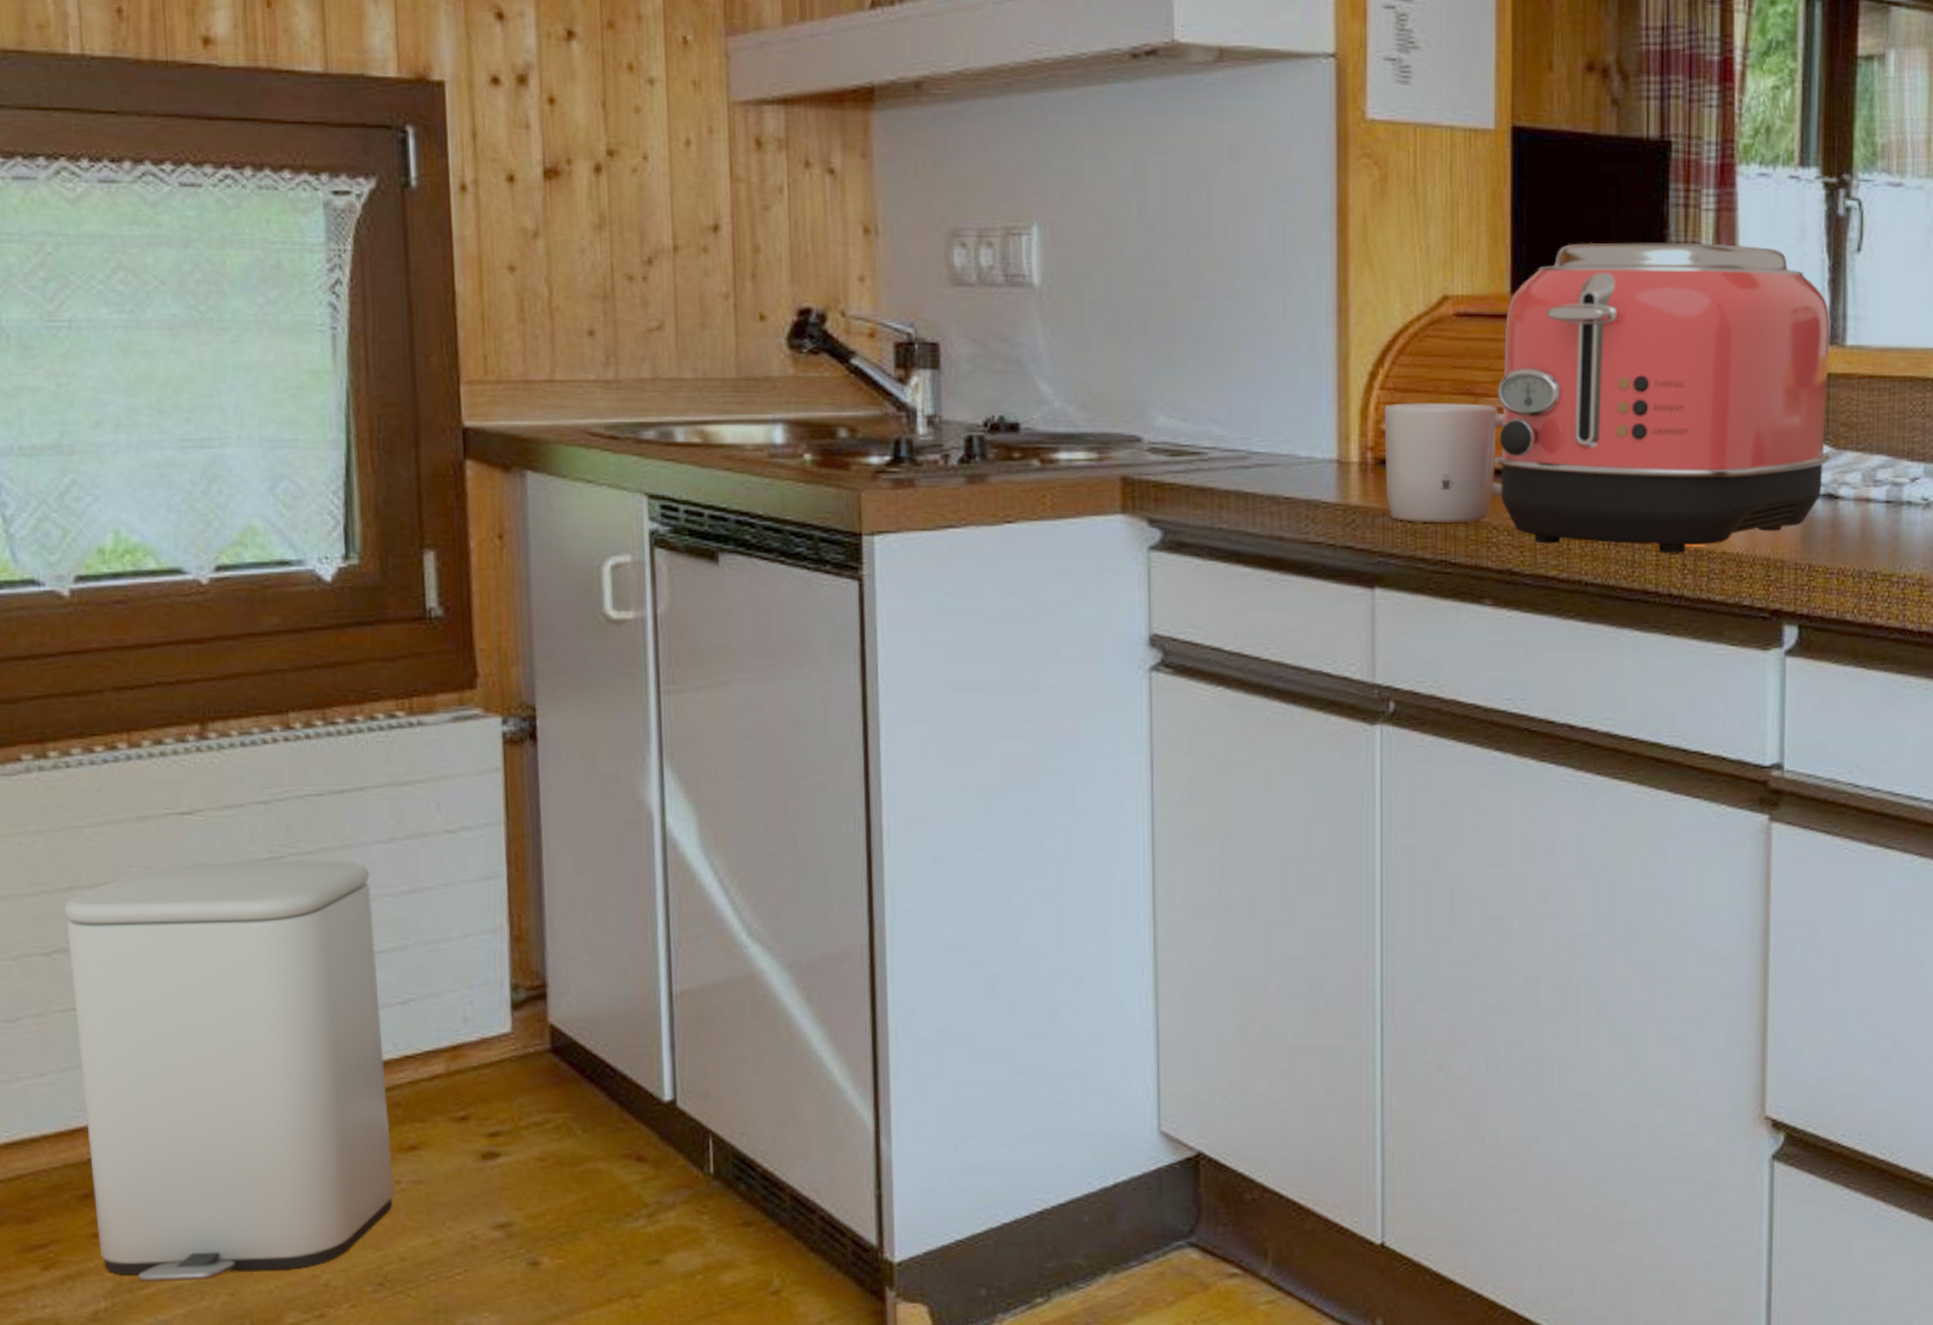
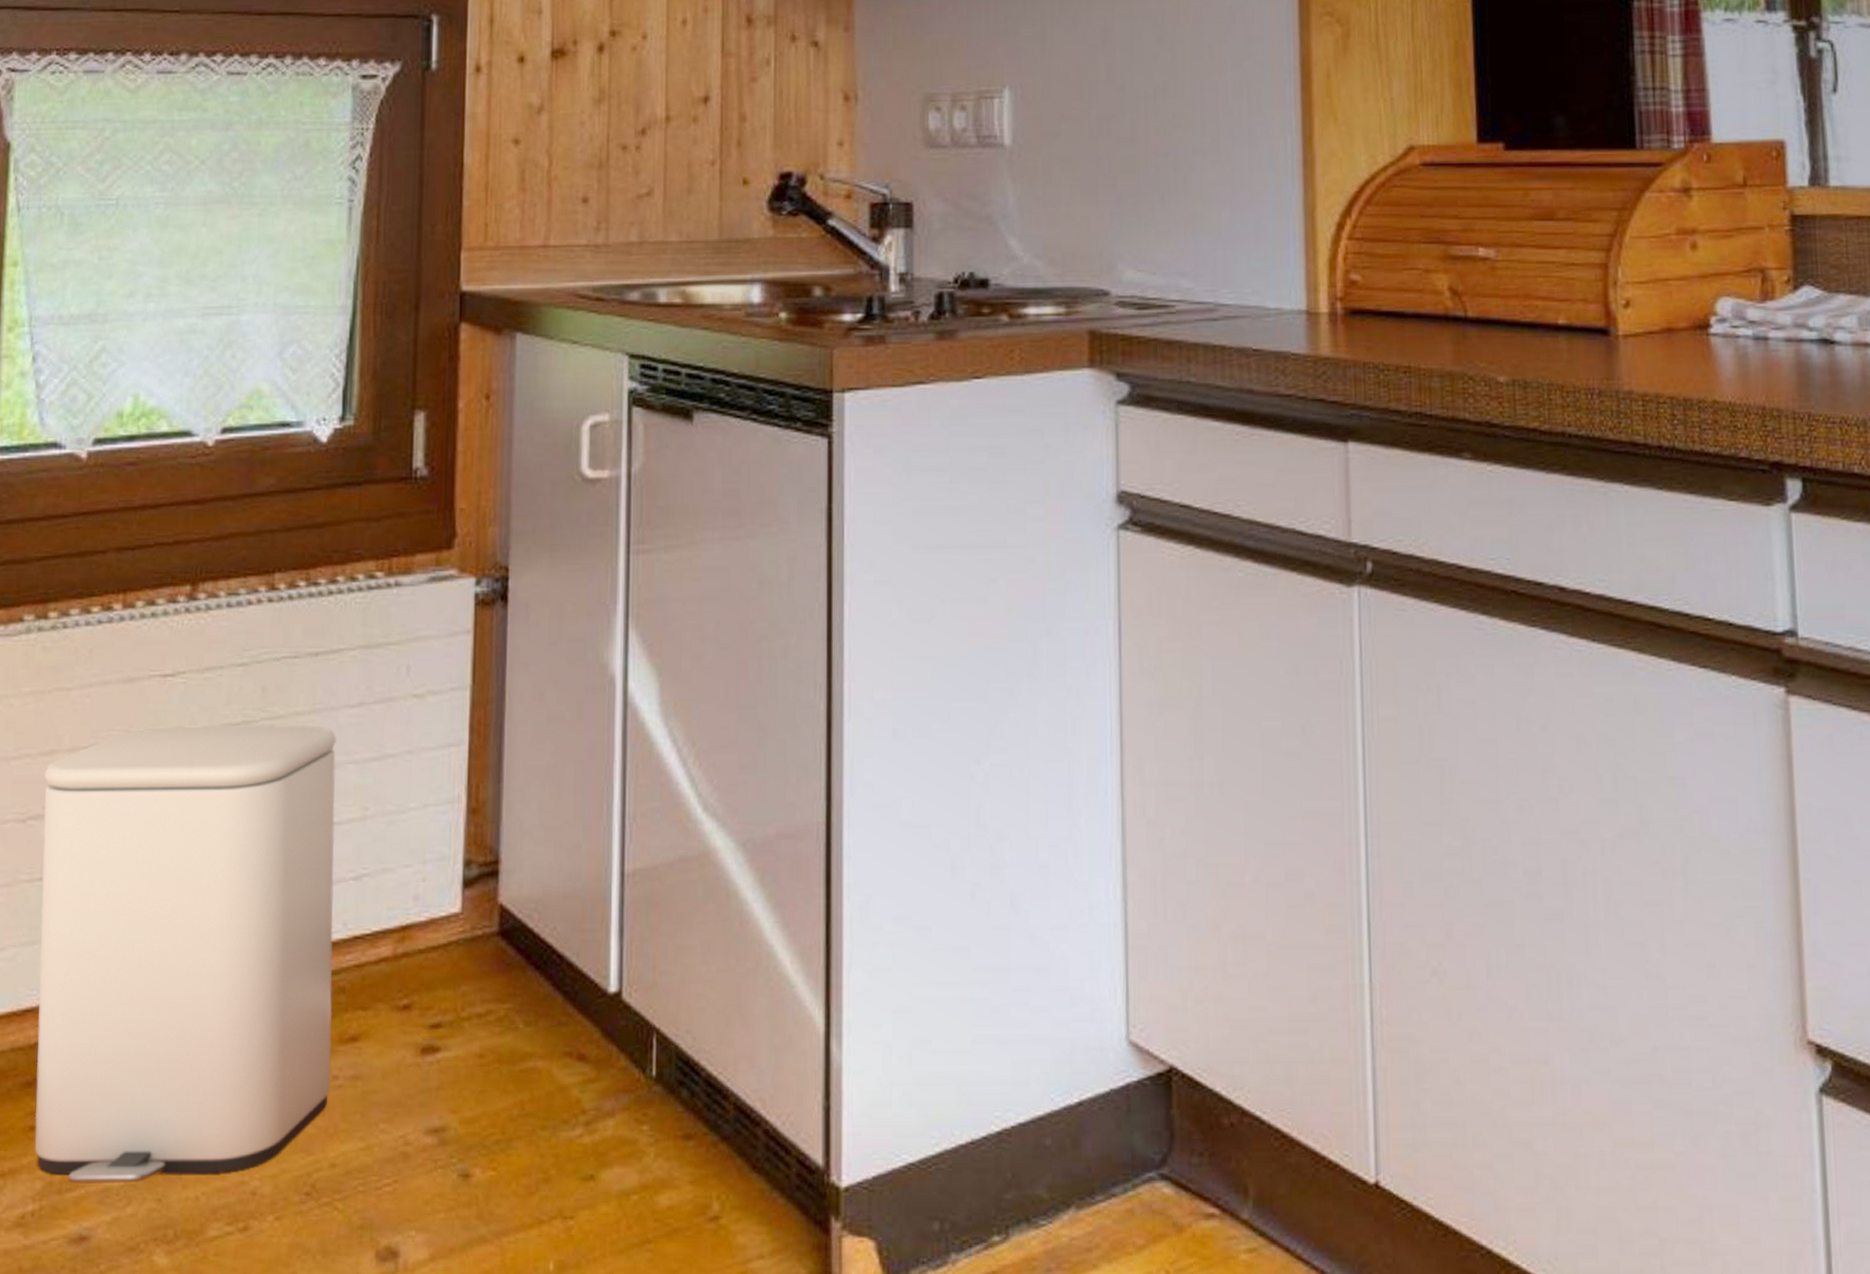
mug: present [1384,403,1504,523] -> none [1353,252,1477,374]
toaster: present [1494,242,1831,554] -> none [1467,88,1822,404]

